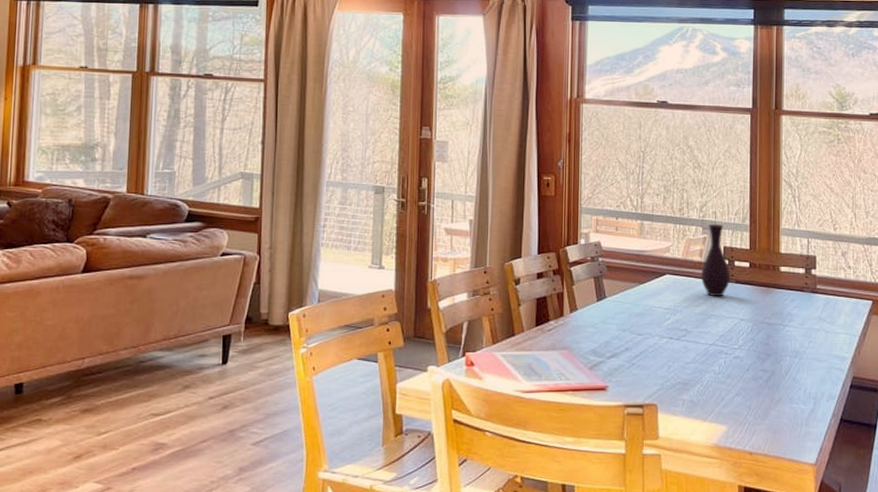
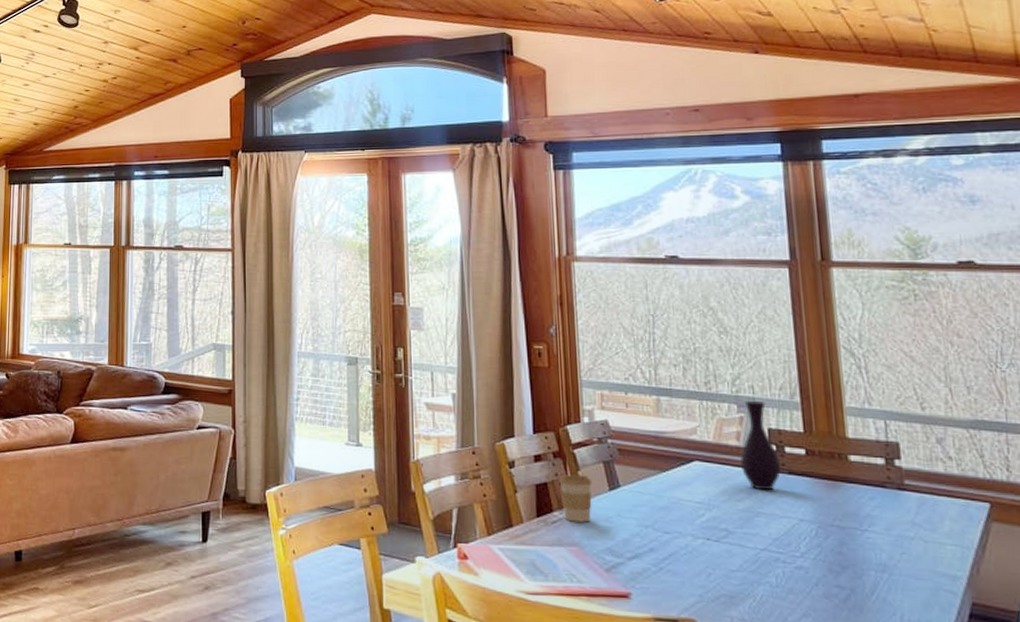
coffee cup: none [556,289,584,329] -> present [559,474,592,523]

